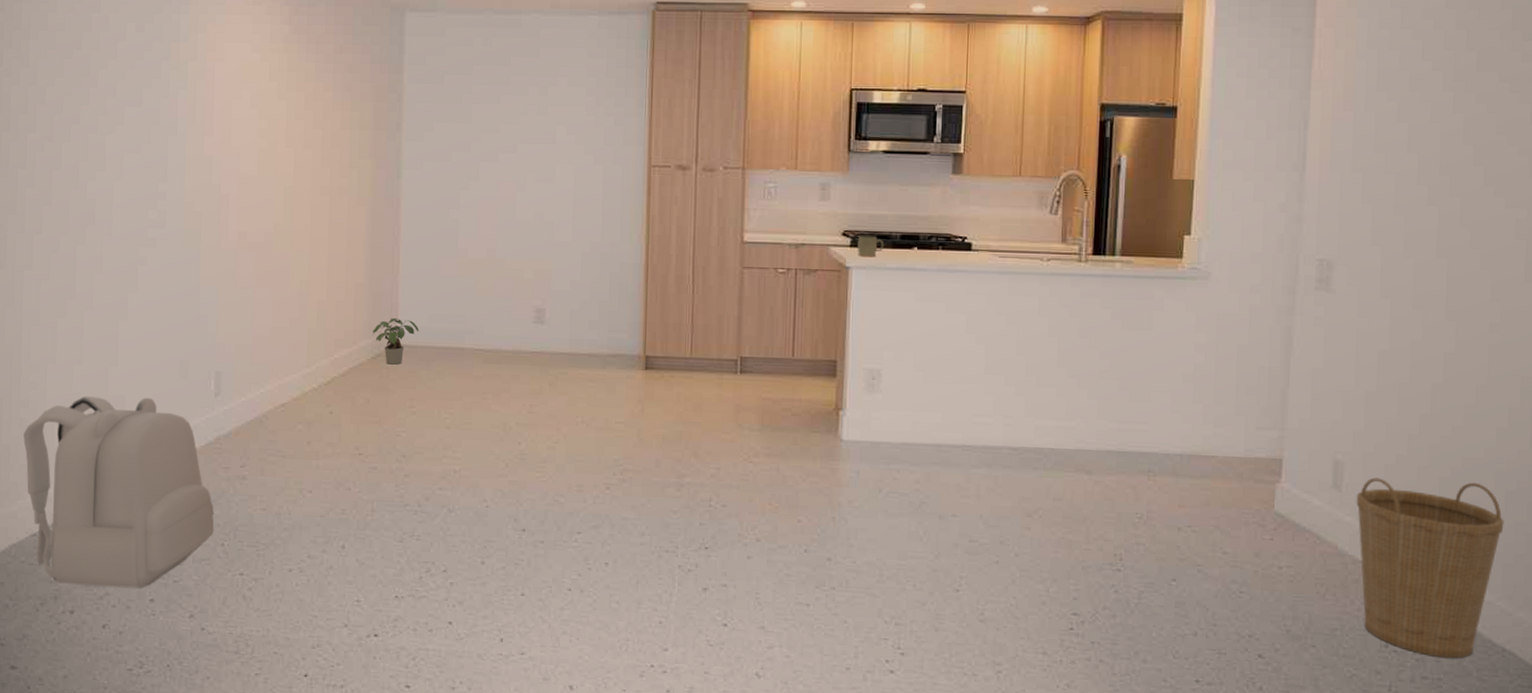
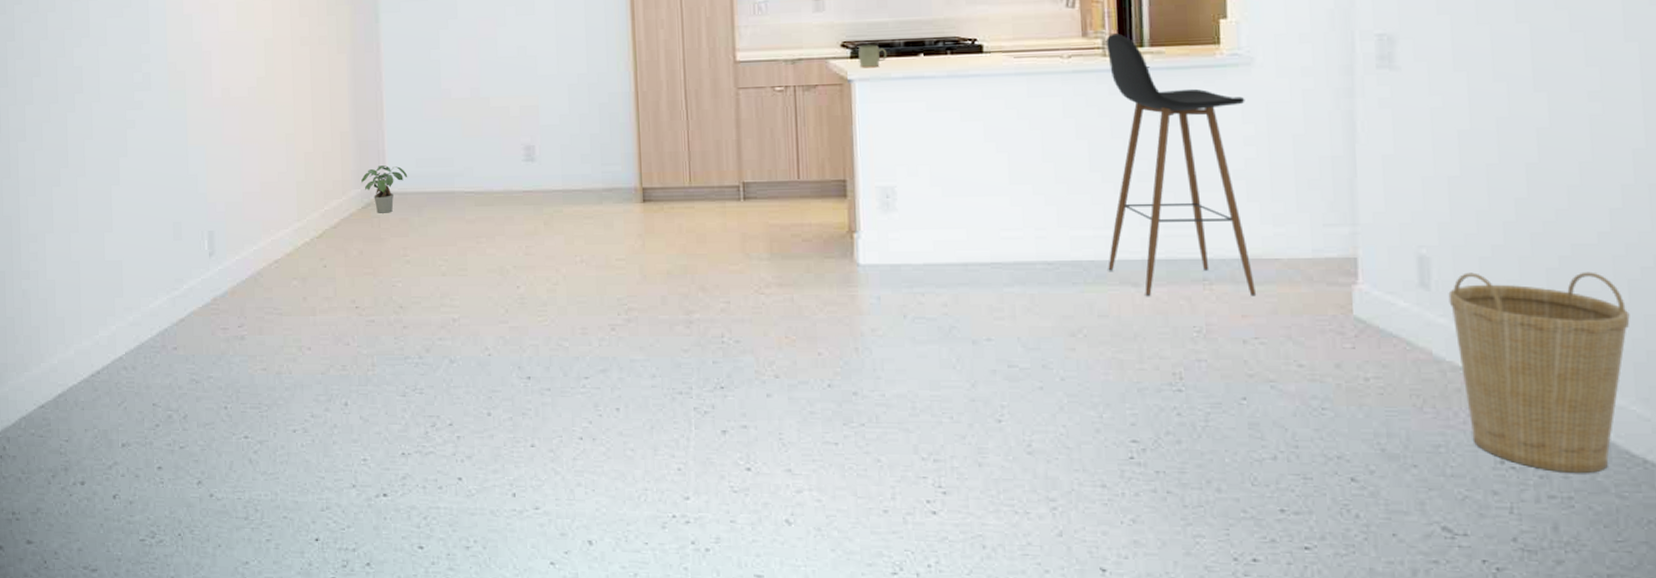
backpack: present [23,395,215,589] -> none [26,261,217,456]
bar stool: none [1066,241,1200,489] -> present [1105,33,1257,297]

